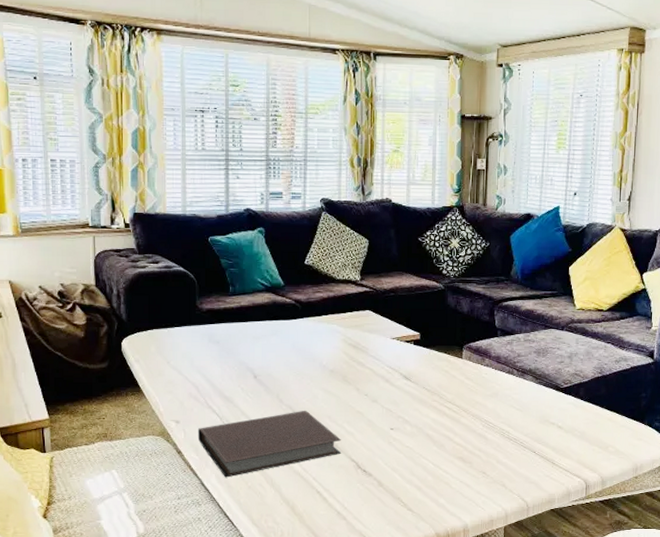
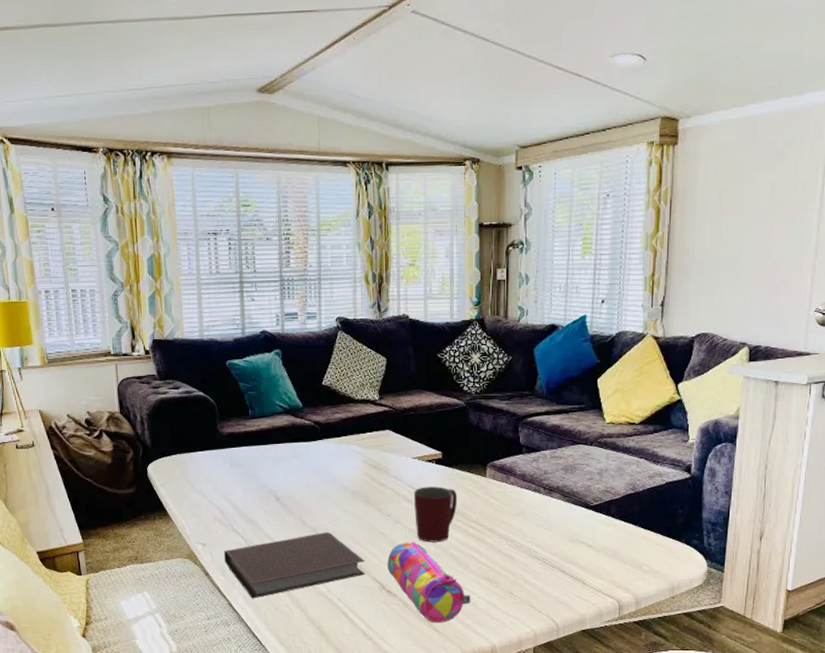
pencil case: none [364,421,445,503] -> present [387,541,471,623]
mug: none [391,367,435,422] -> present [413,486,458,542]

